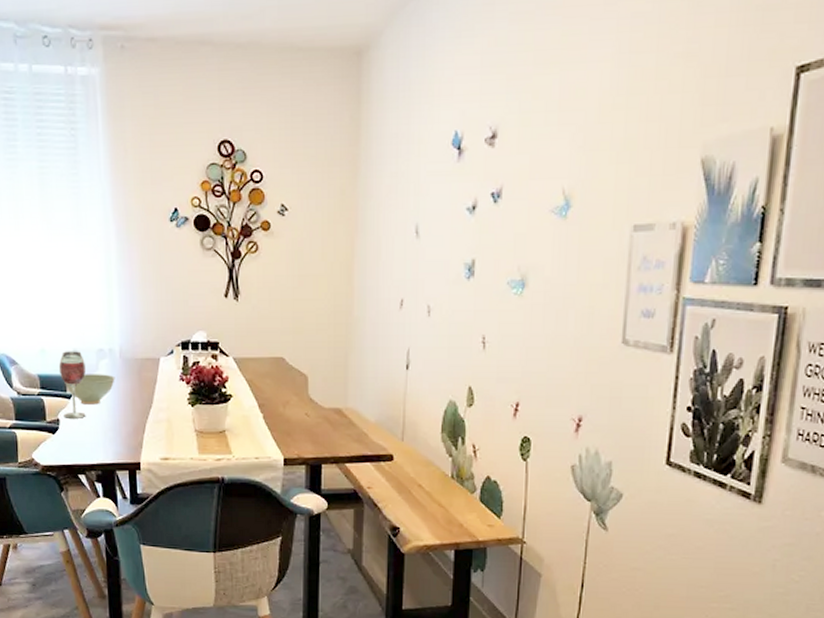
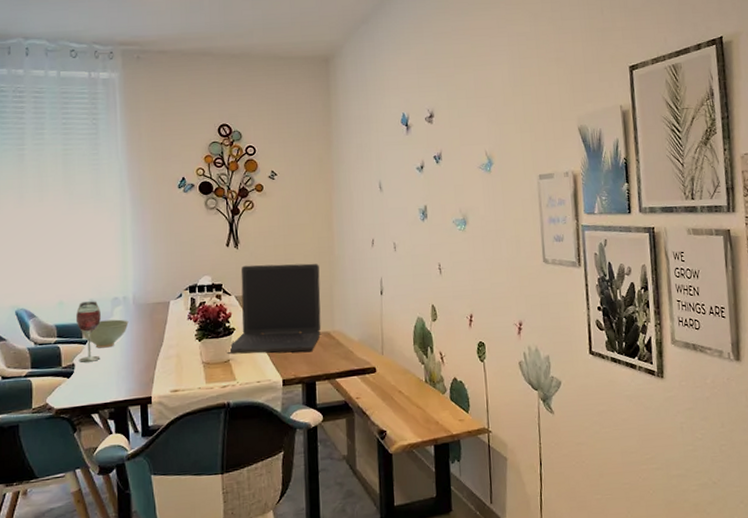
laptop: none [221,321,333,430] -> present [225,263,321,355]

